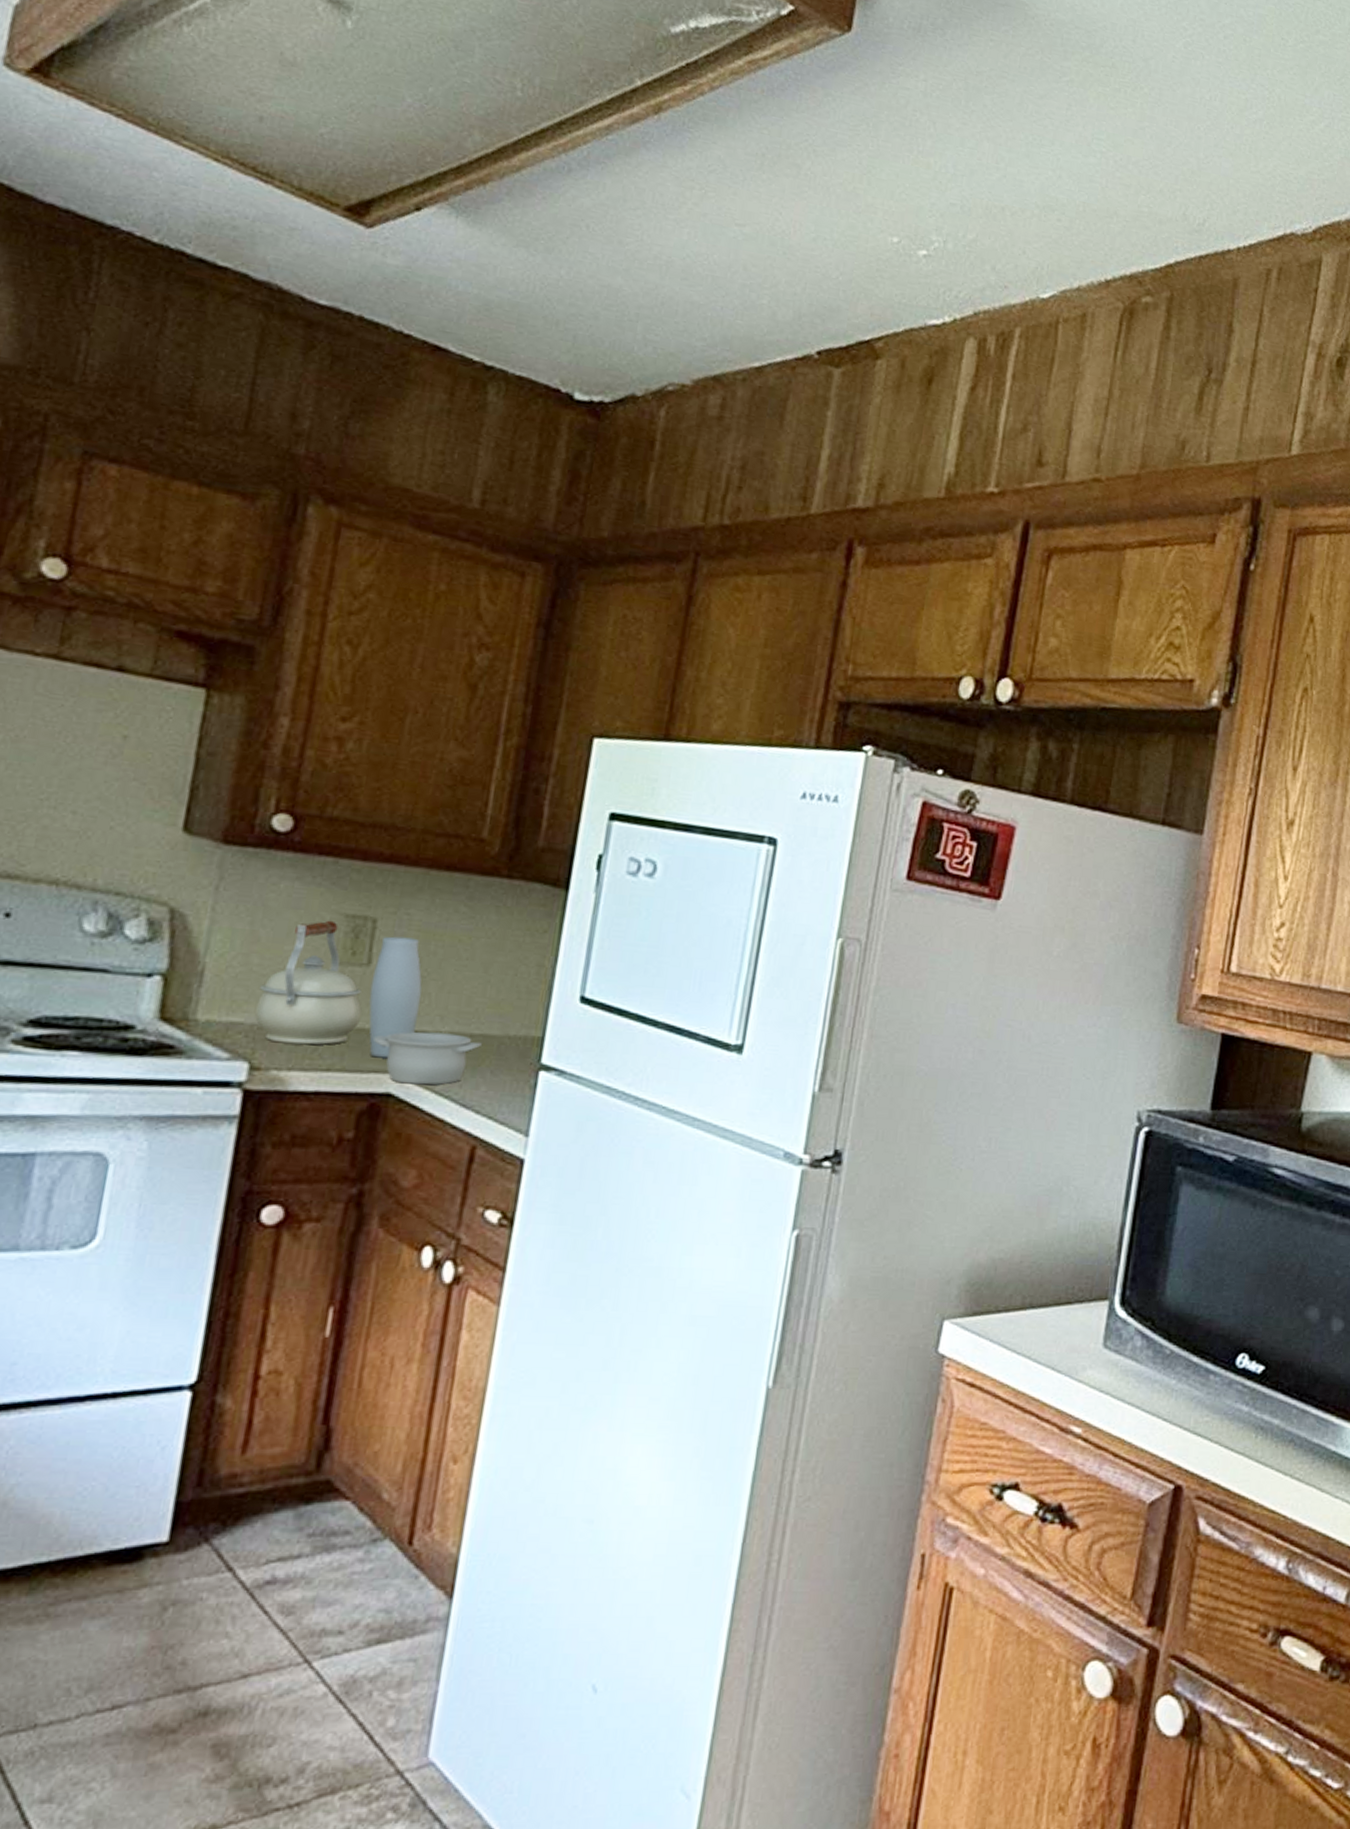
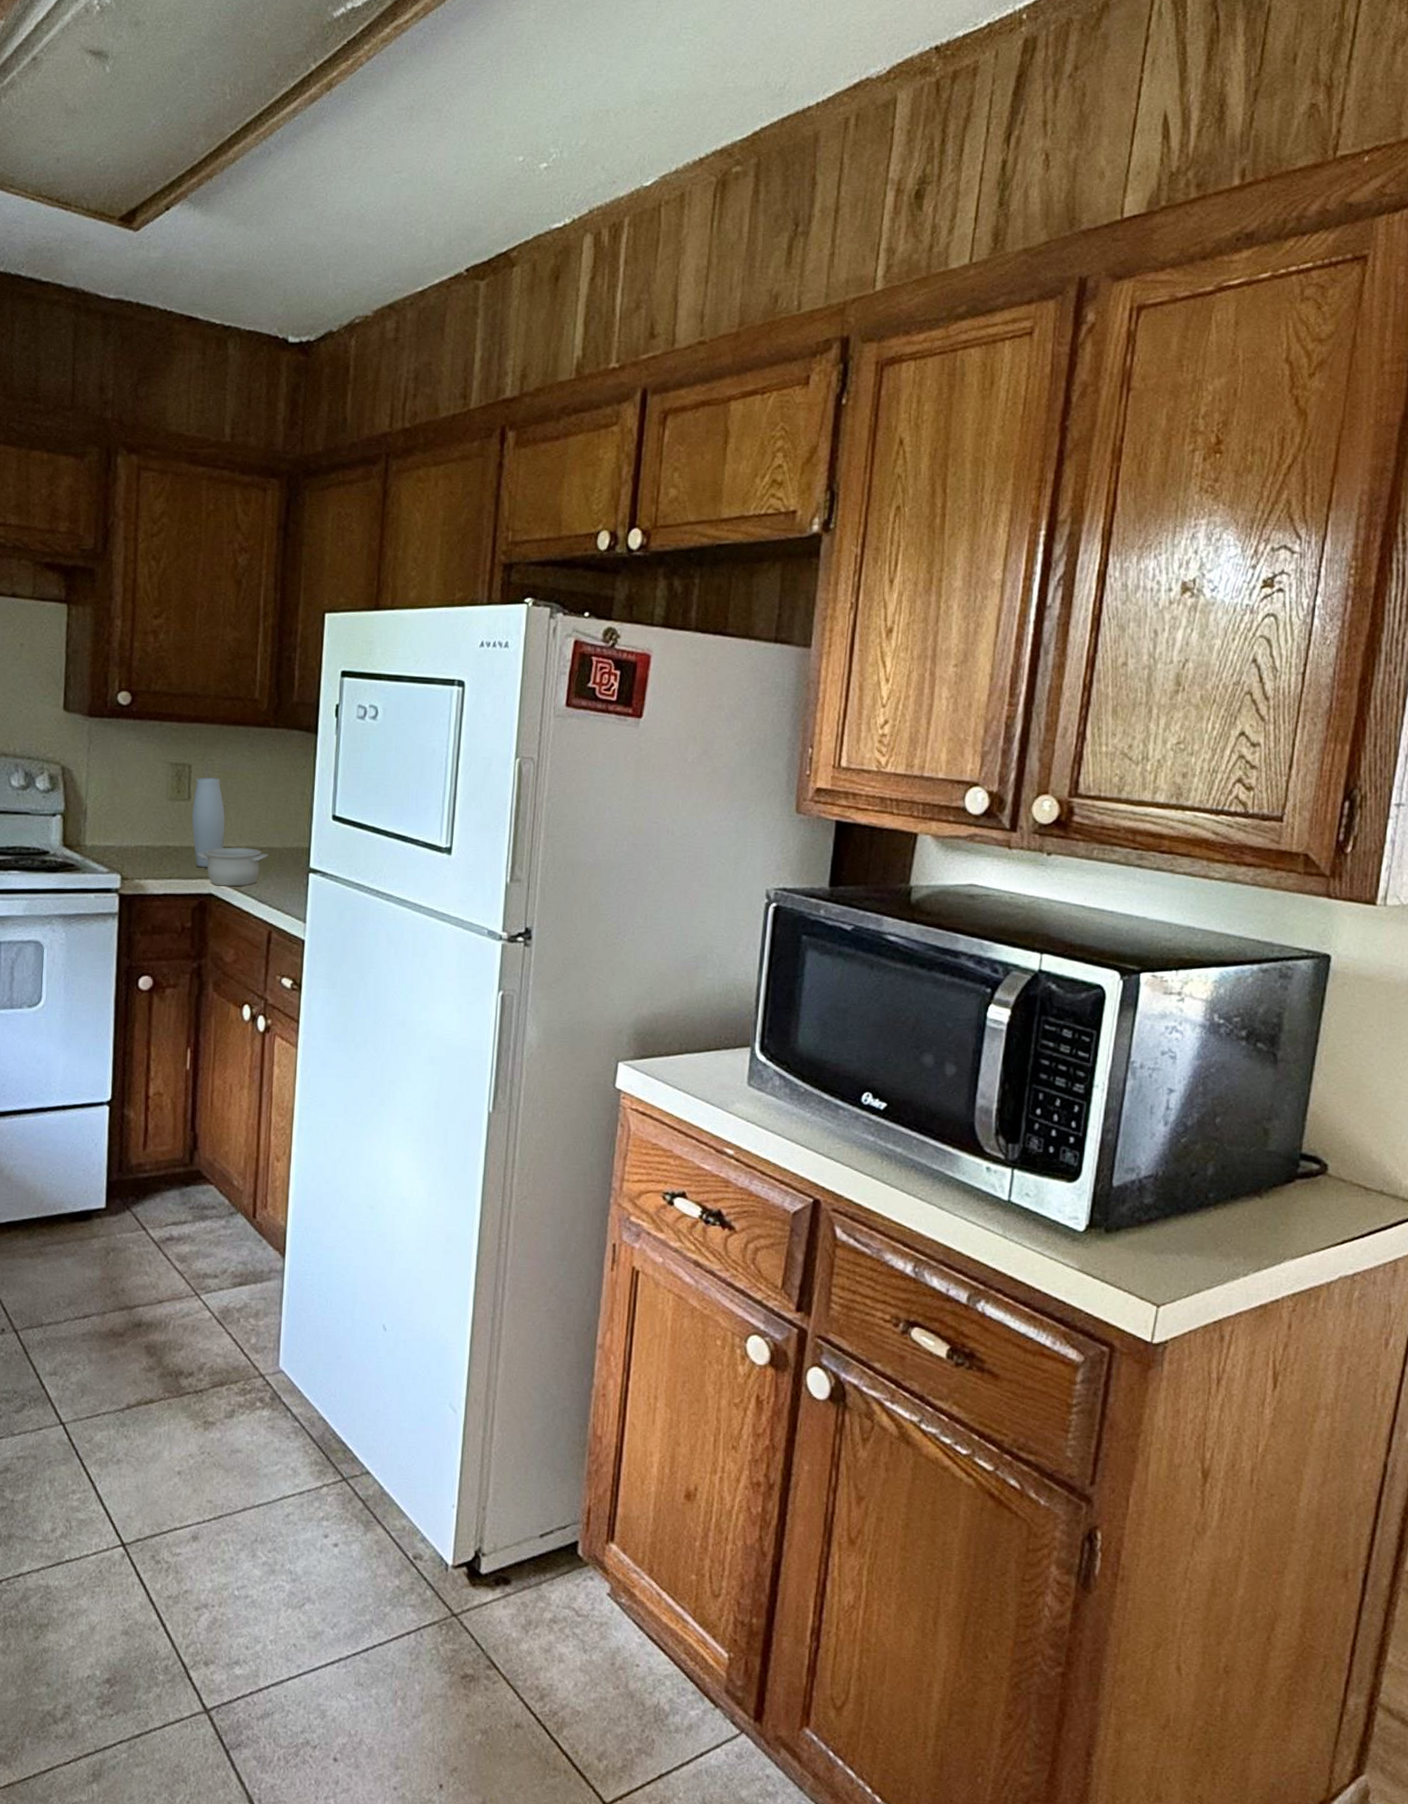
kettle: present [254,920,362,1046] -> none [120,768,188,861]

